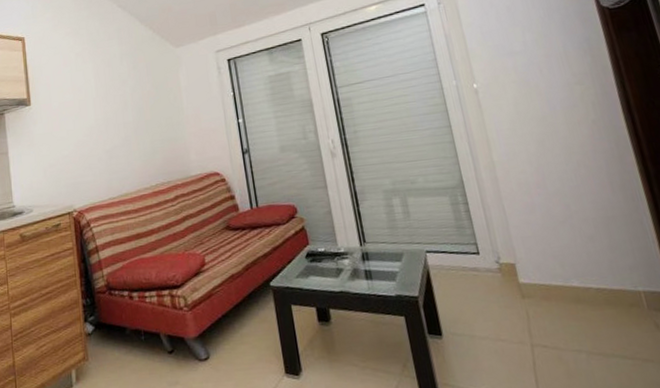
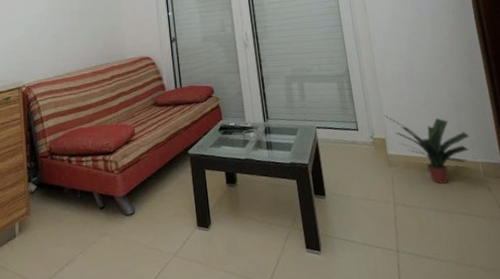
potted plant: none [511,234,627,321] -> present [384,115,470,185]

